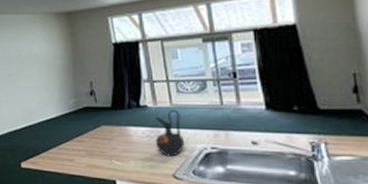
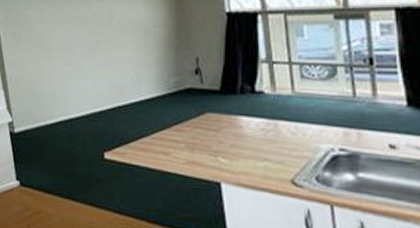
ceramic jug: present [155,109,185,157] -> none [271,98,308,157]

